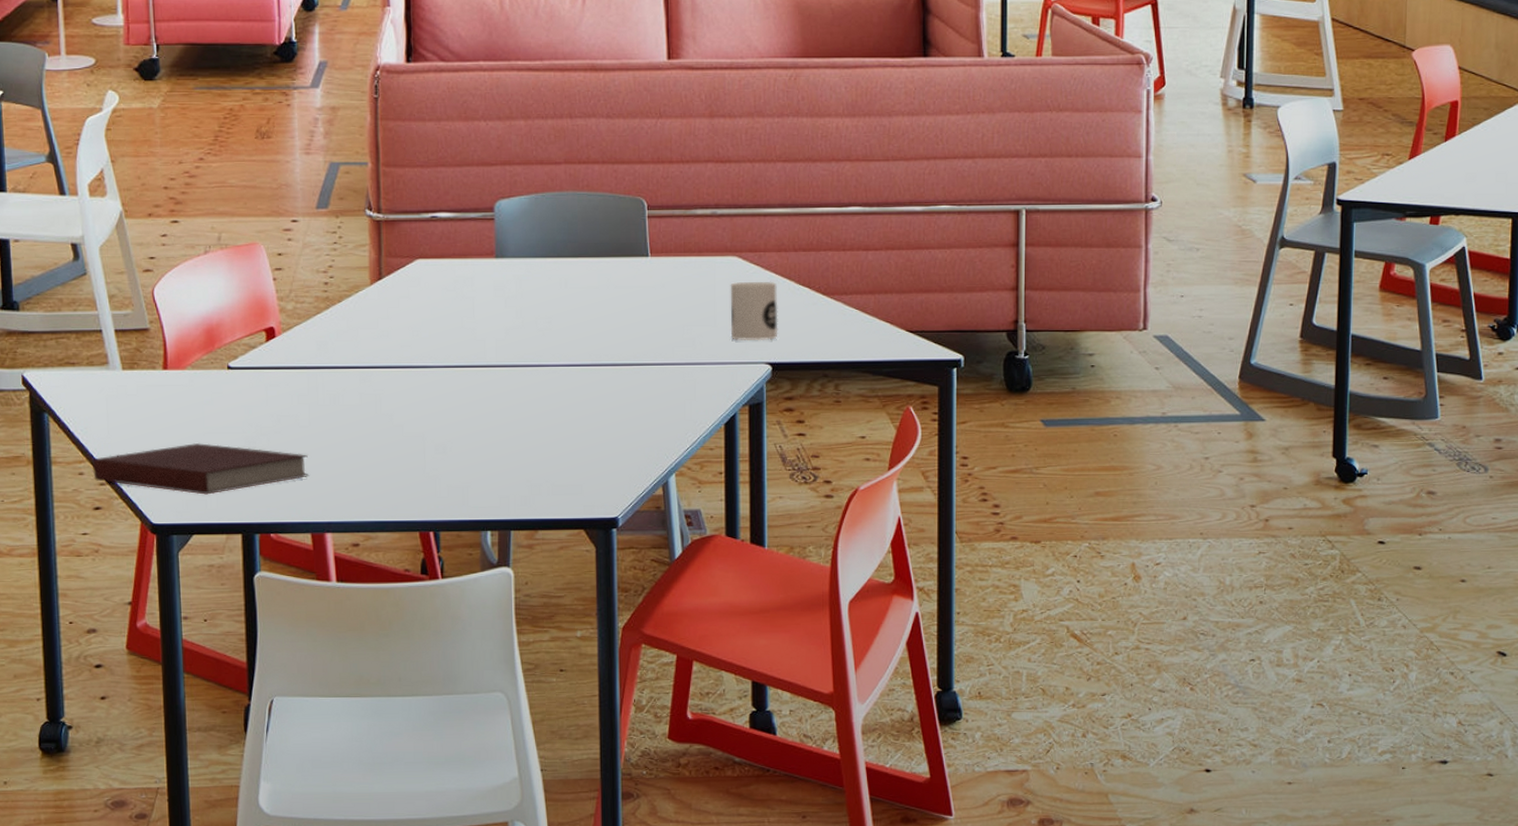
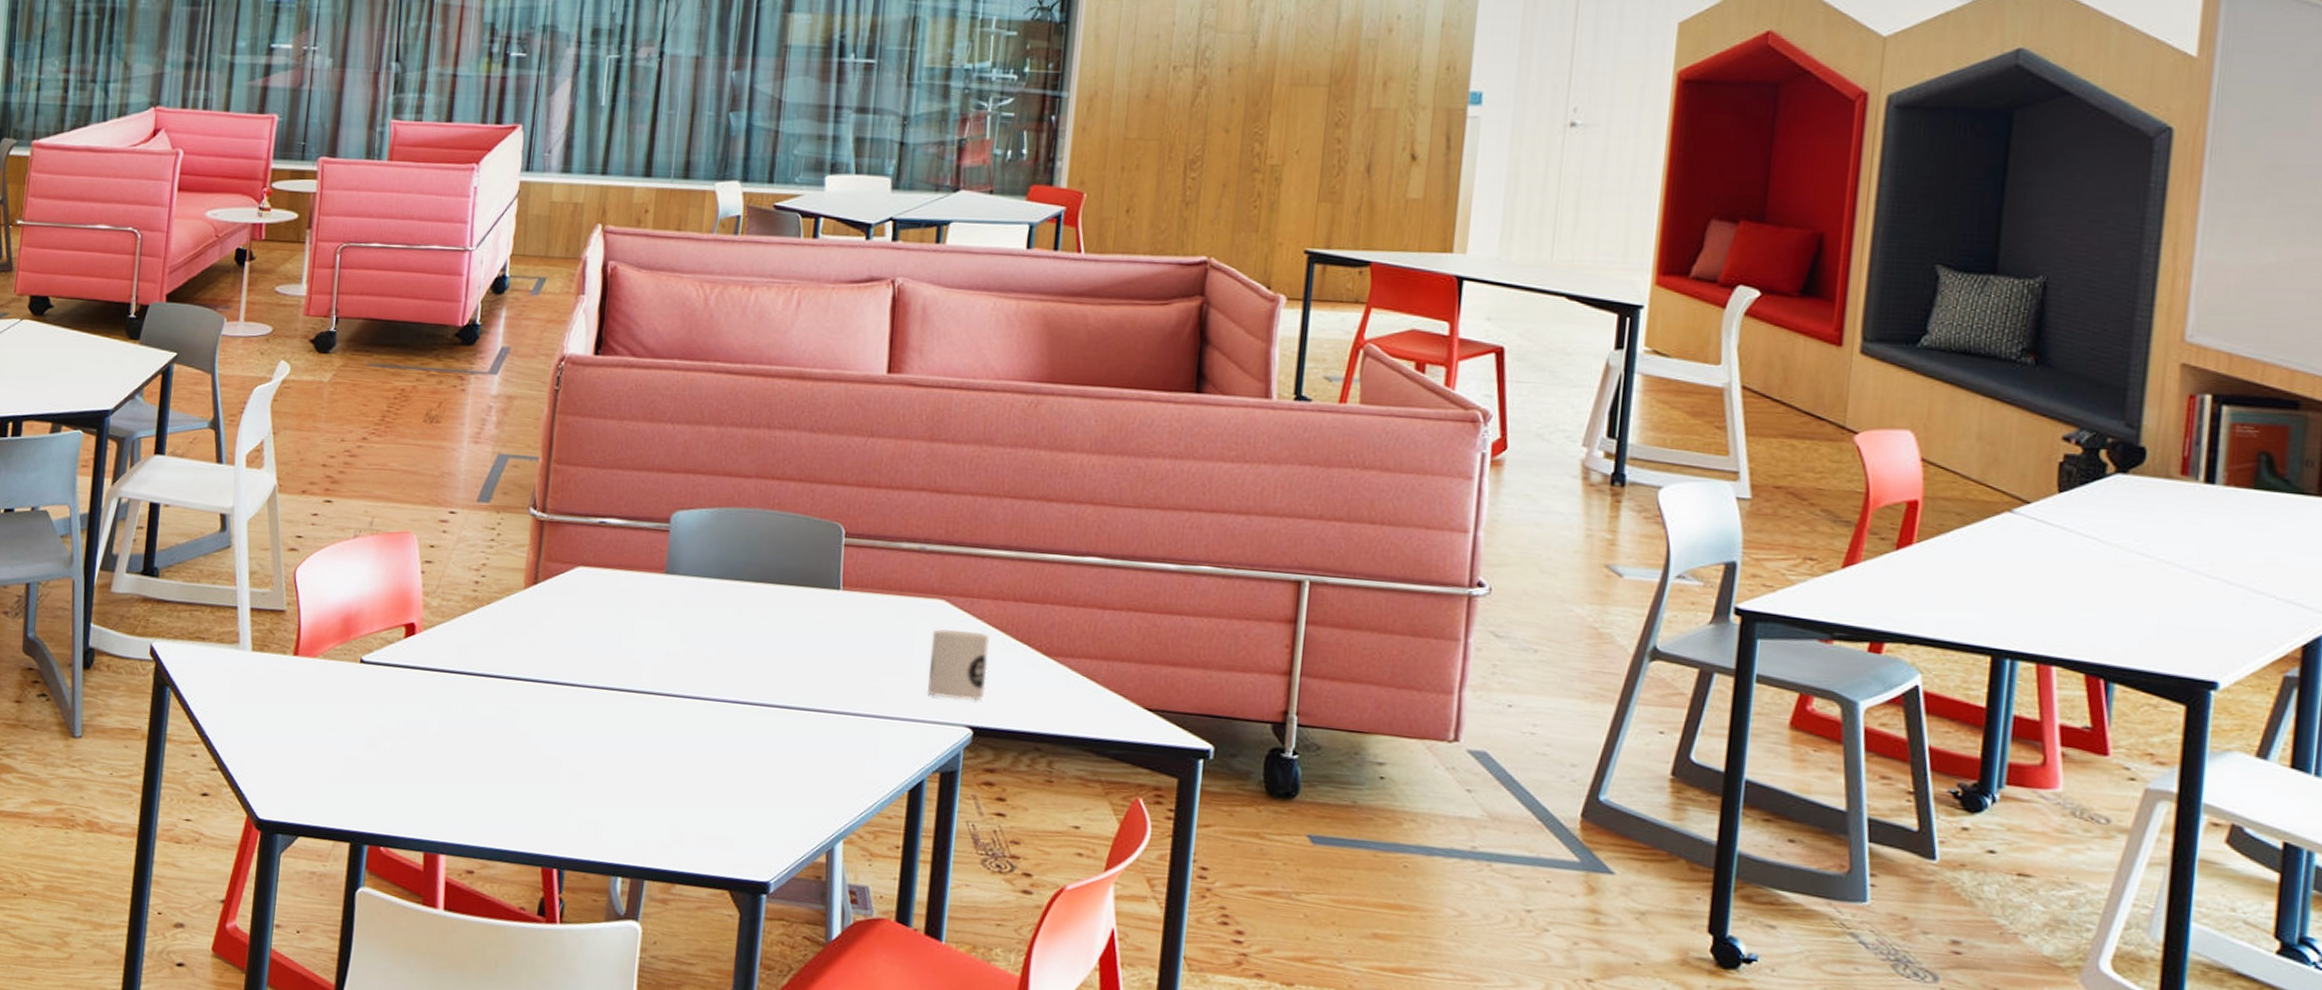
notebook: present [92,442,310,495] -> none [205,737,432,795]

